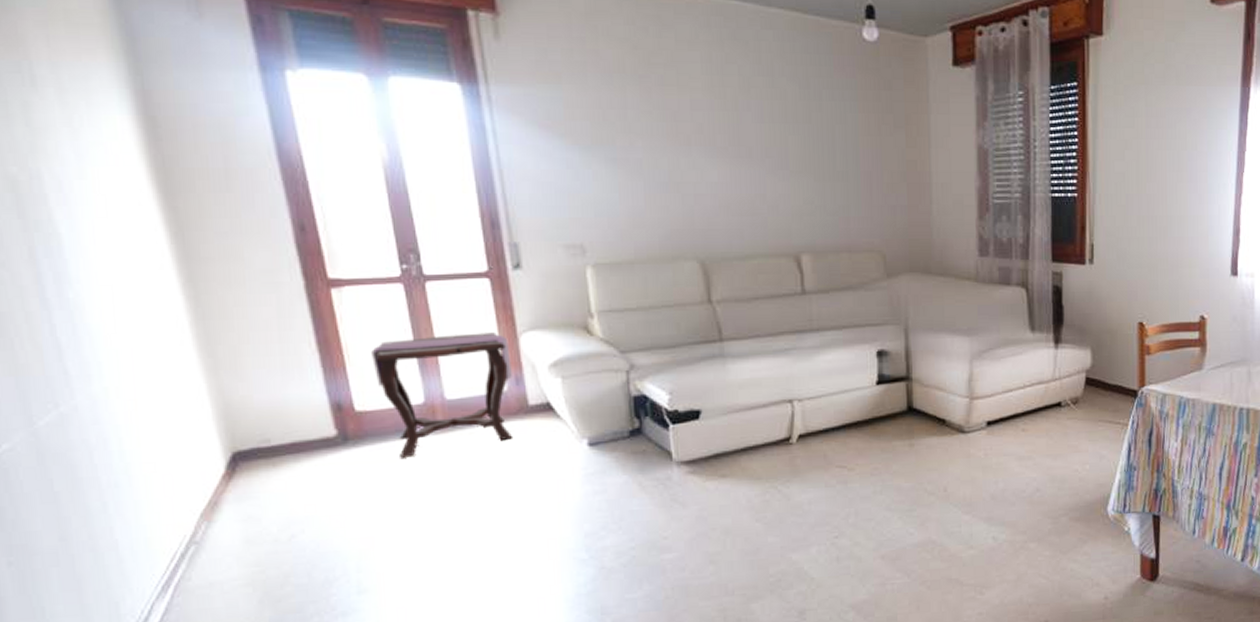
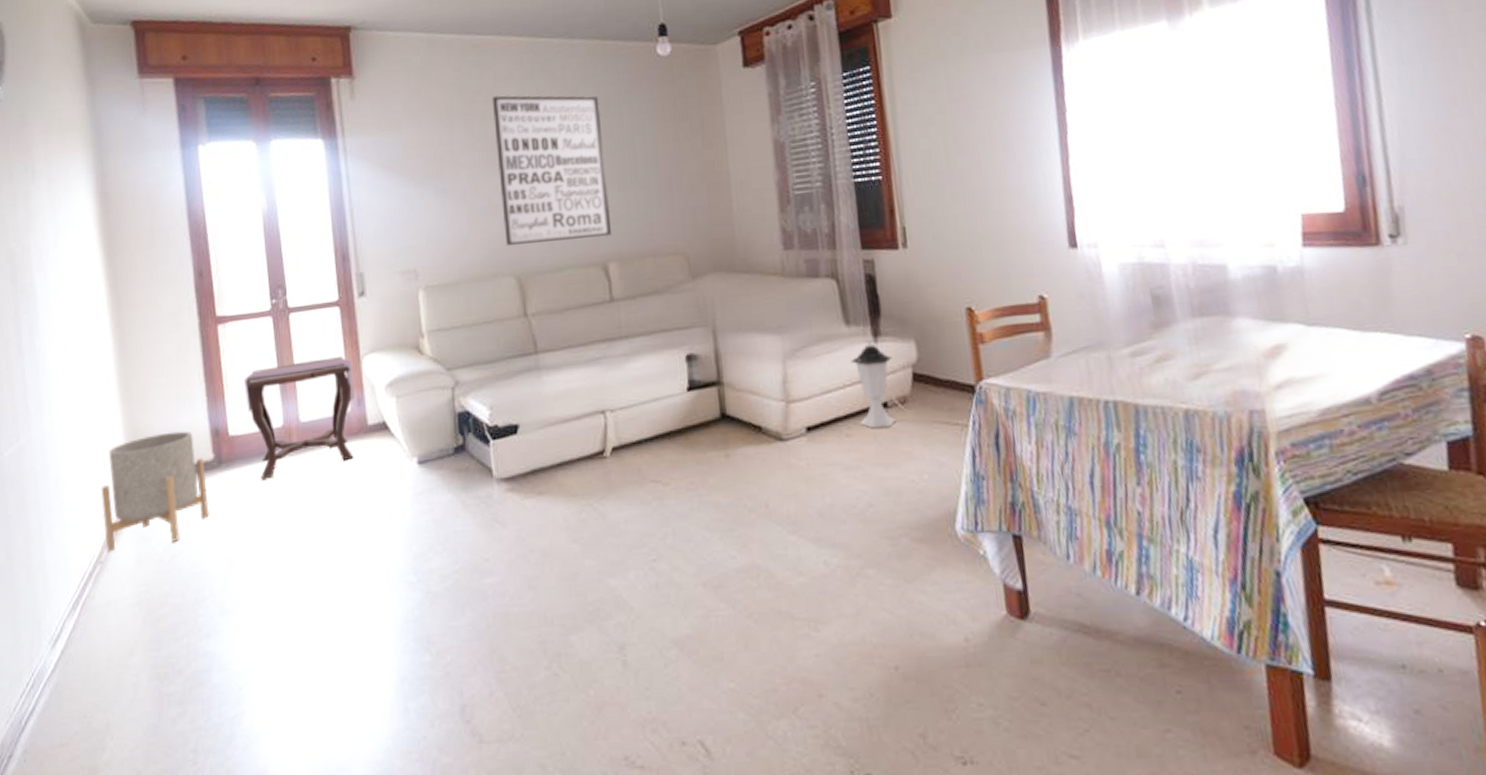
planter: none [186,404,336,532] -> present [101,431,209,552]
wall art: none [672,60,806,228] -> present [491,95,612,245]
lantern: none [1032,337,1070,425] -> present [850,330,896,429]

